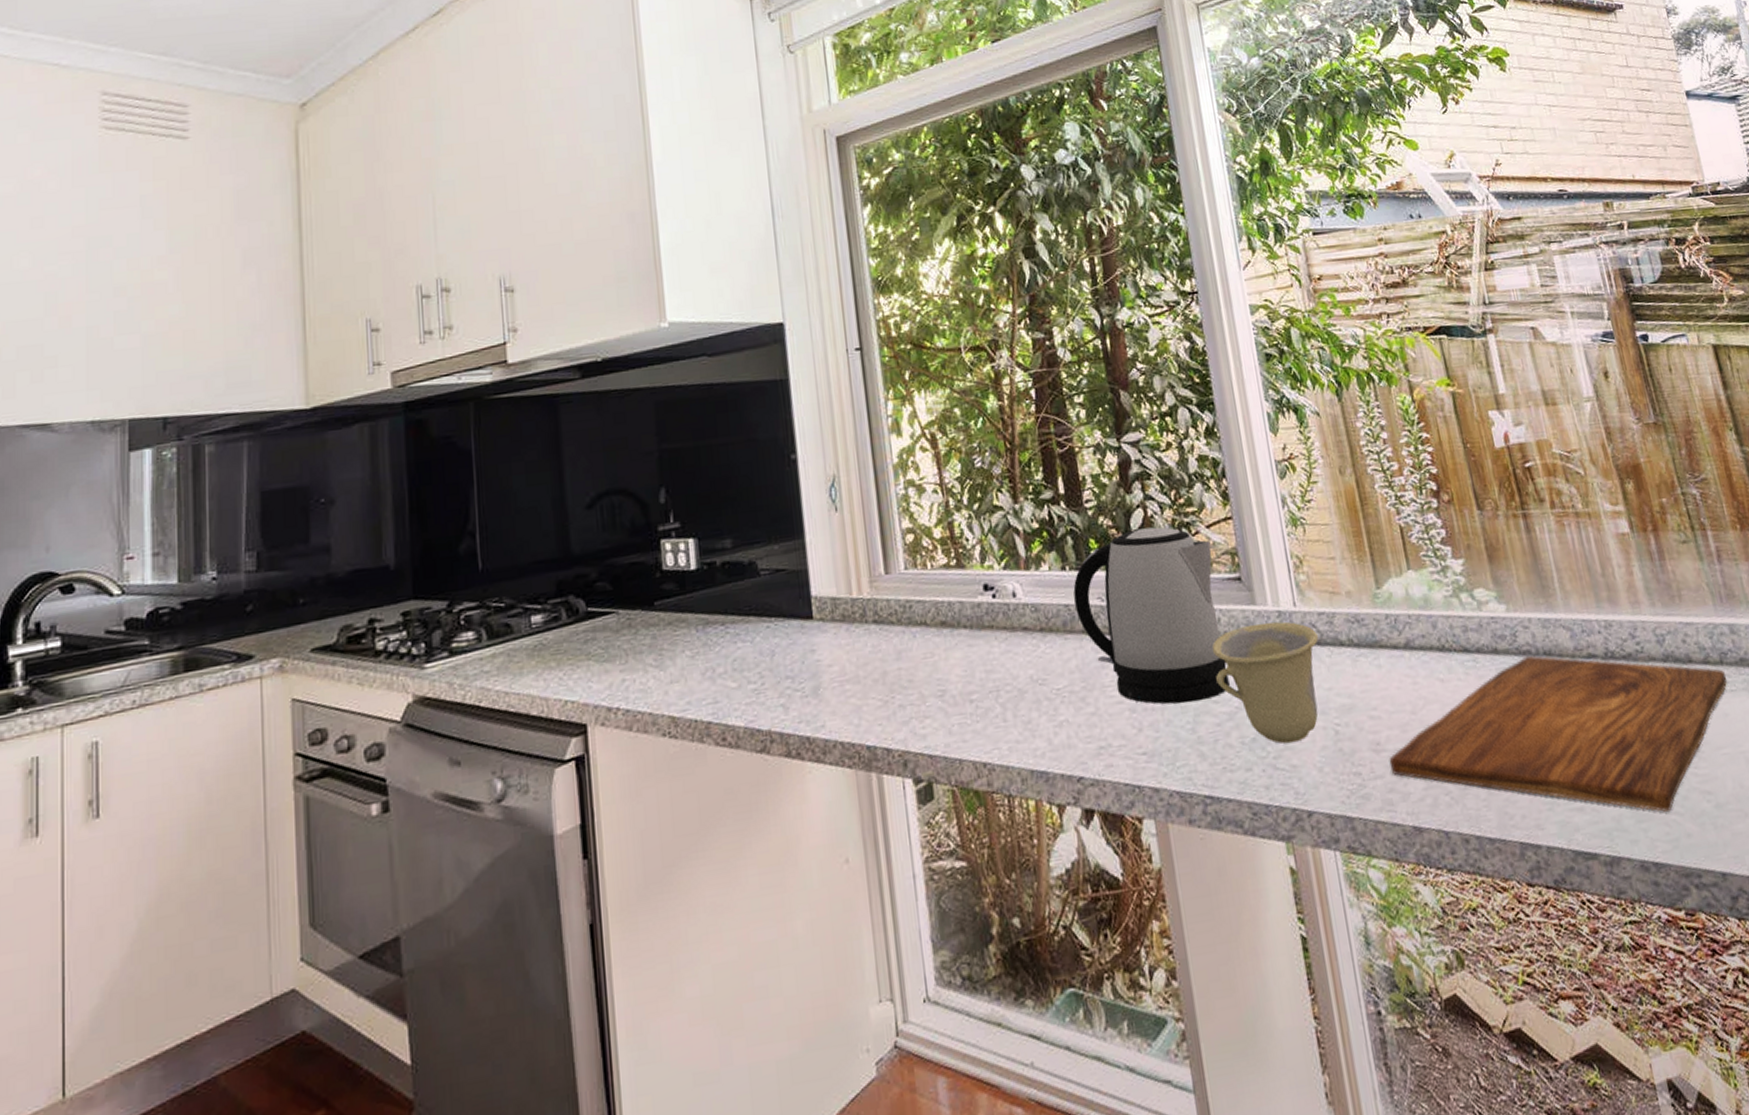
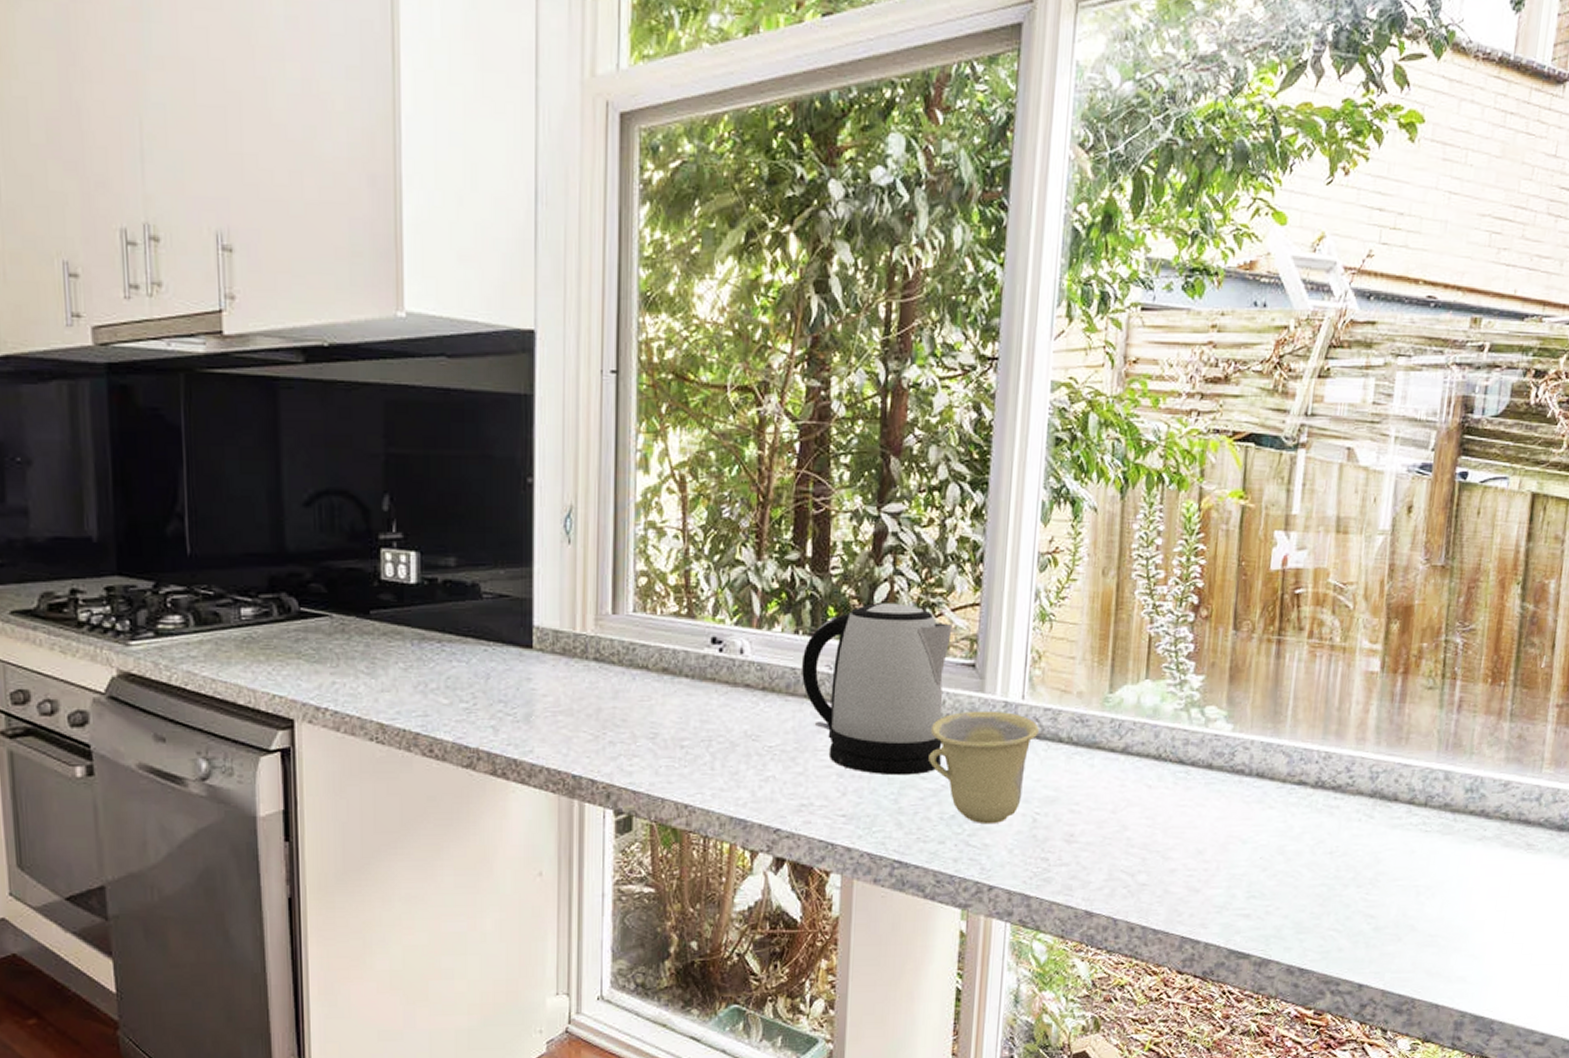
cutting board: present [1389,655,1728,812] -> none [1077,774,1426,927]

